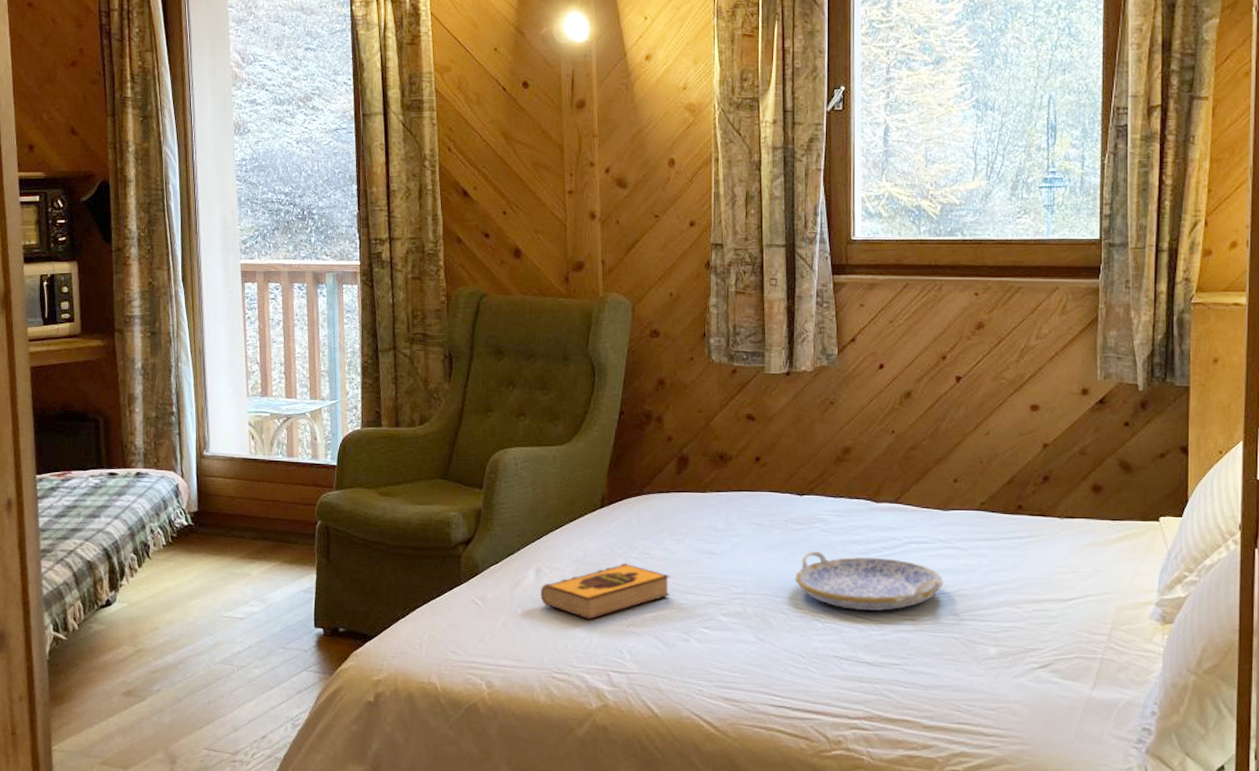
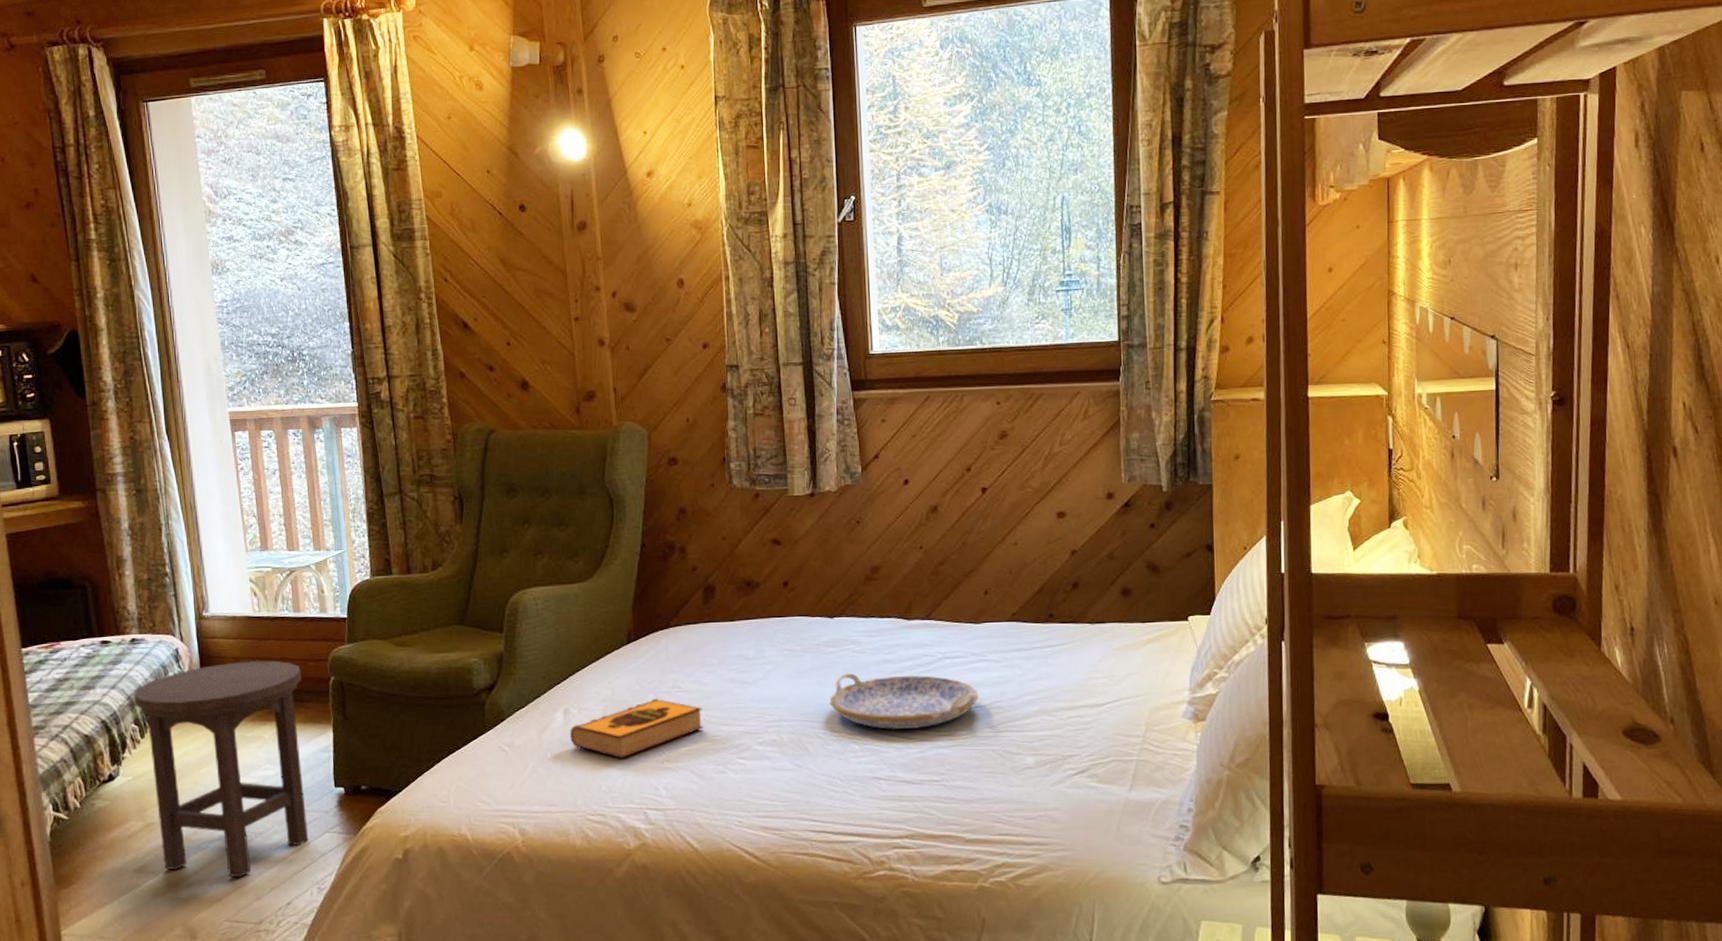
stool: none [135,500,290,709] -> present [134,660,309,878]

